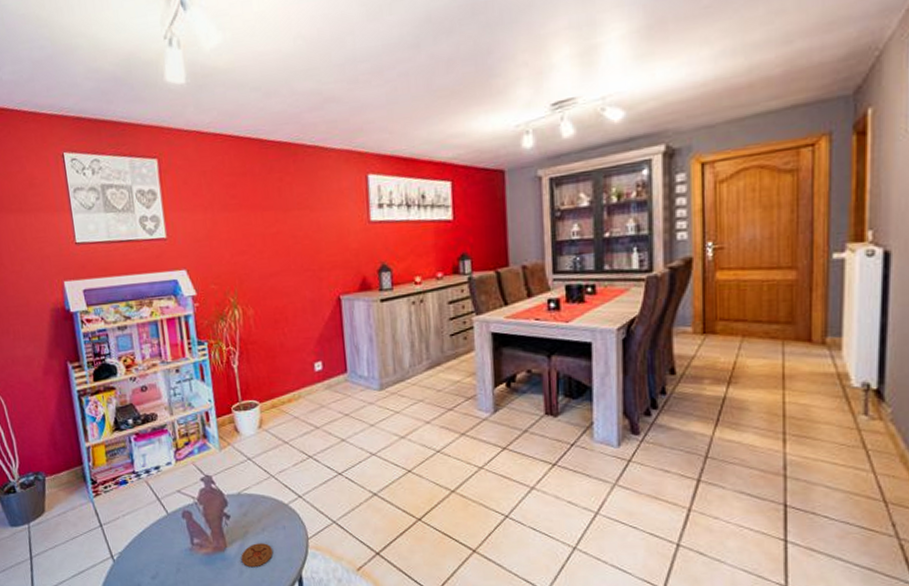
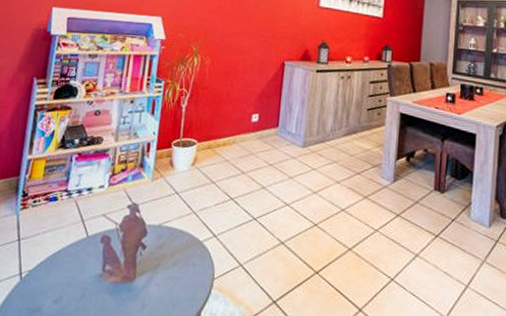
coaster: present [241,543,273,568] -> none [146,277,179,303]

